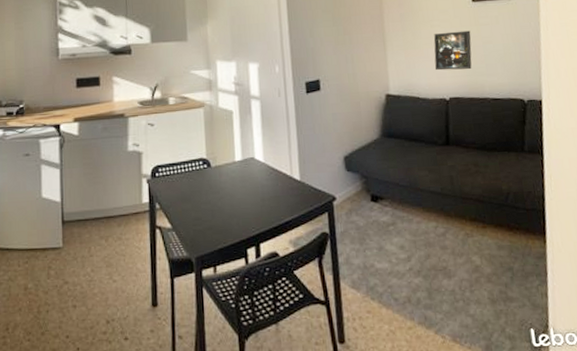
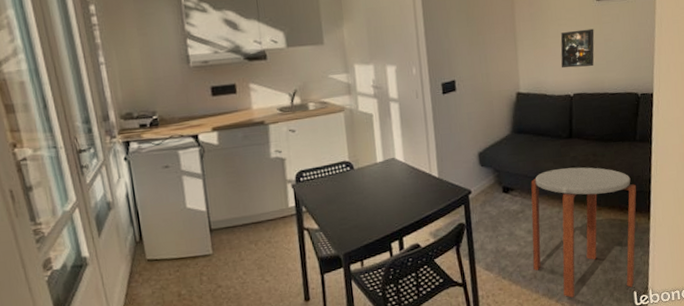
side table: none [402,177,531,329] -> present [530,167,637,298]

